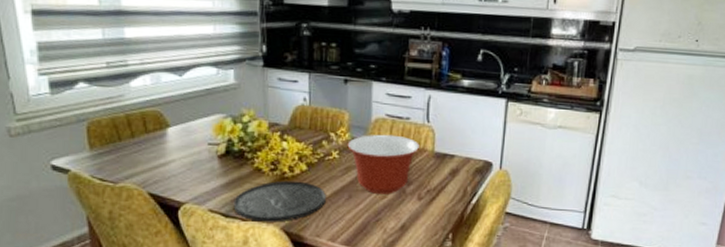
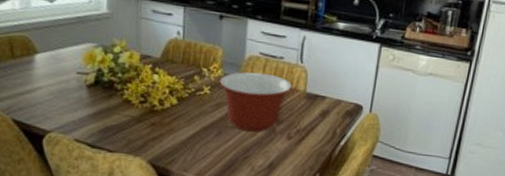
plate: present [233,180,326,222] -> none [100,113,195,155]

